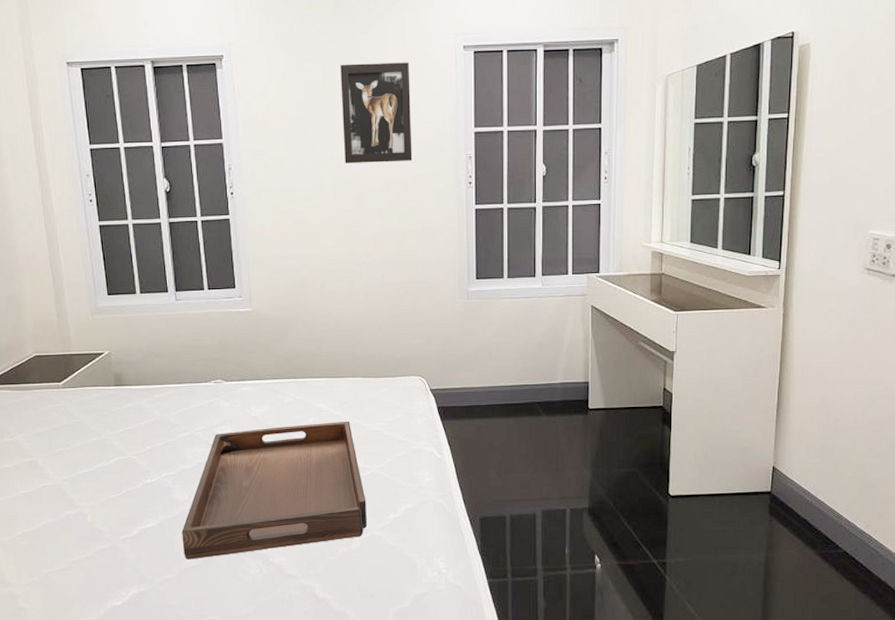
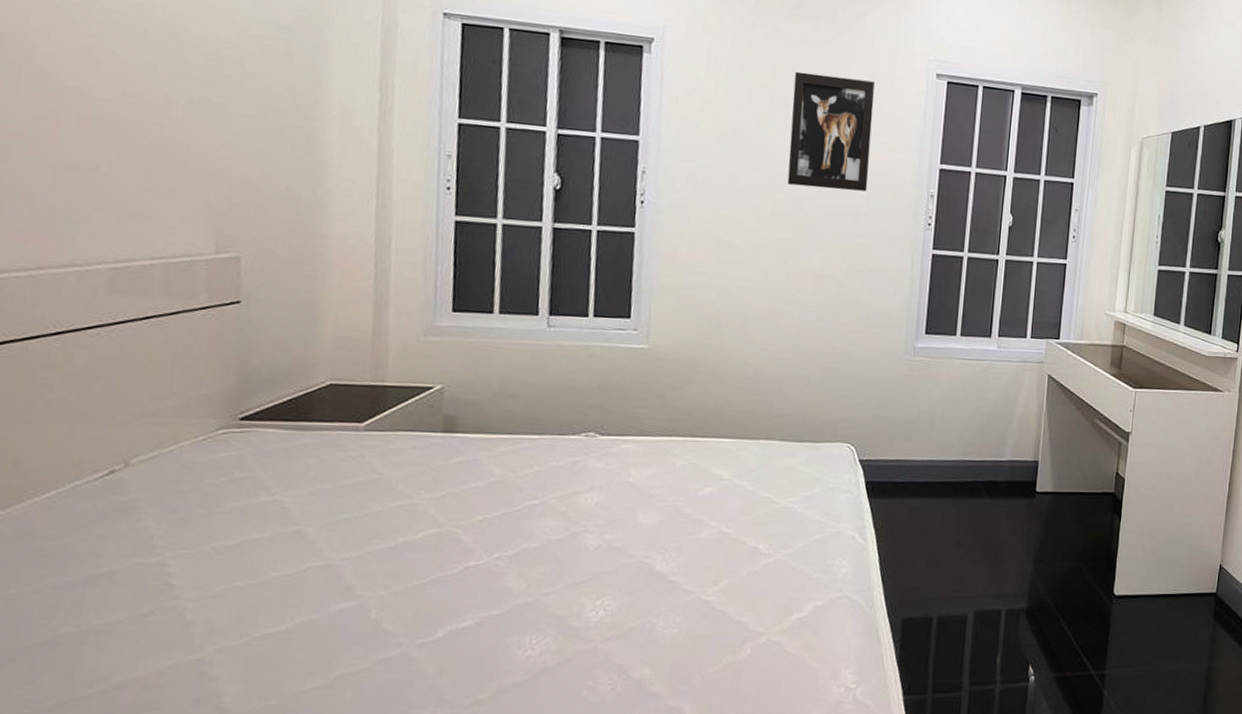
serving tray: present [182,421,367,560] -> none [508,493,766,673]

